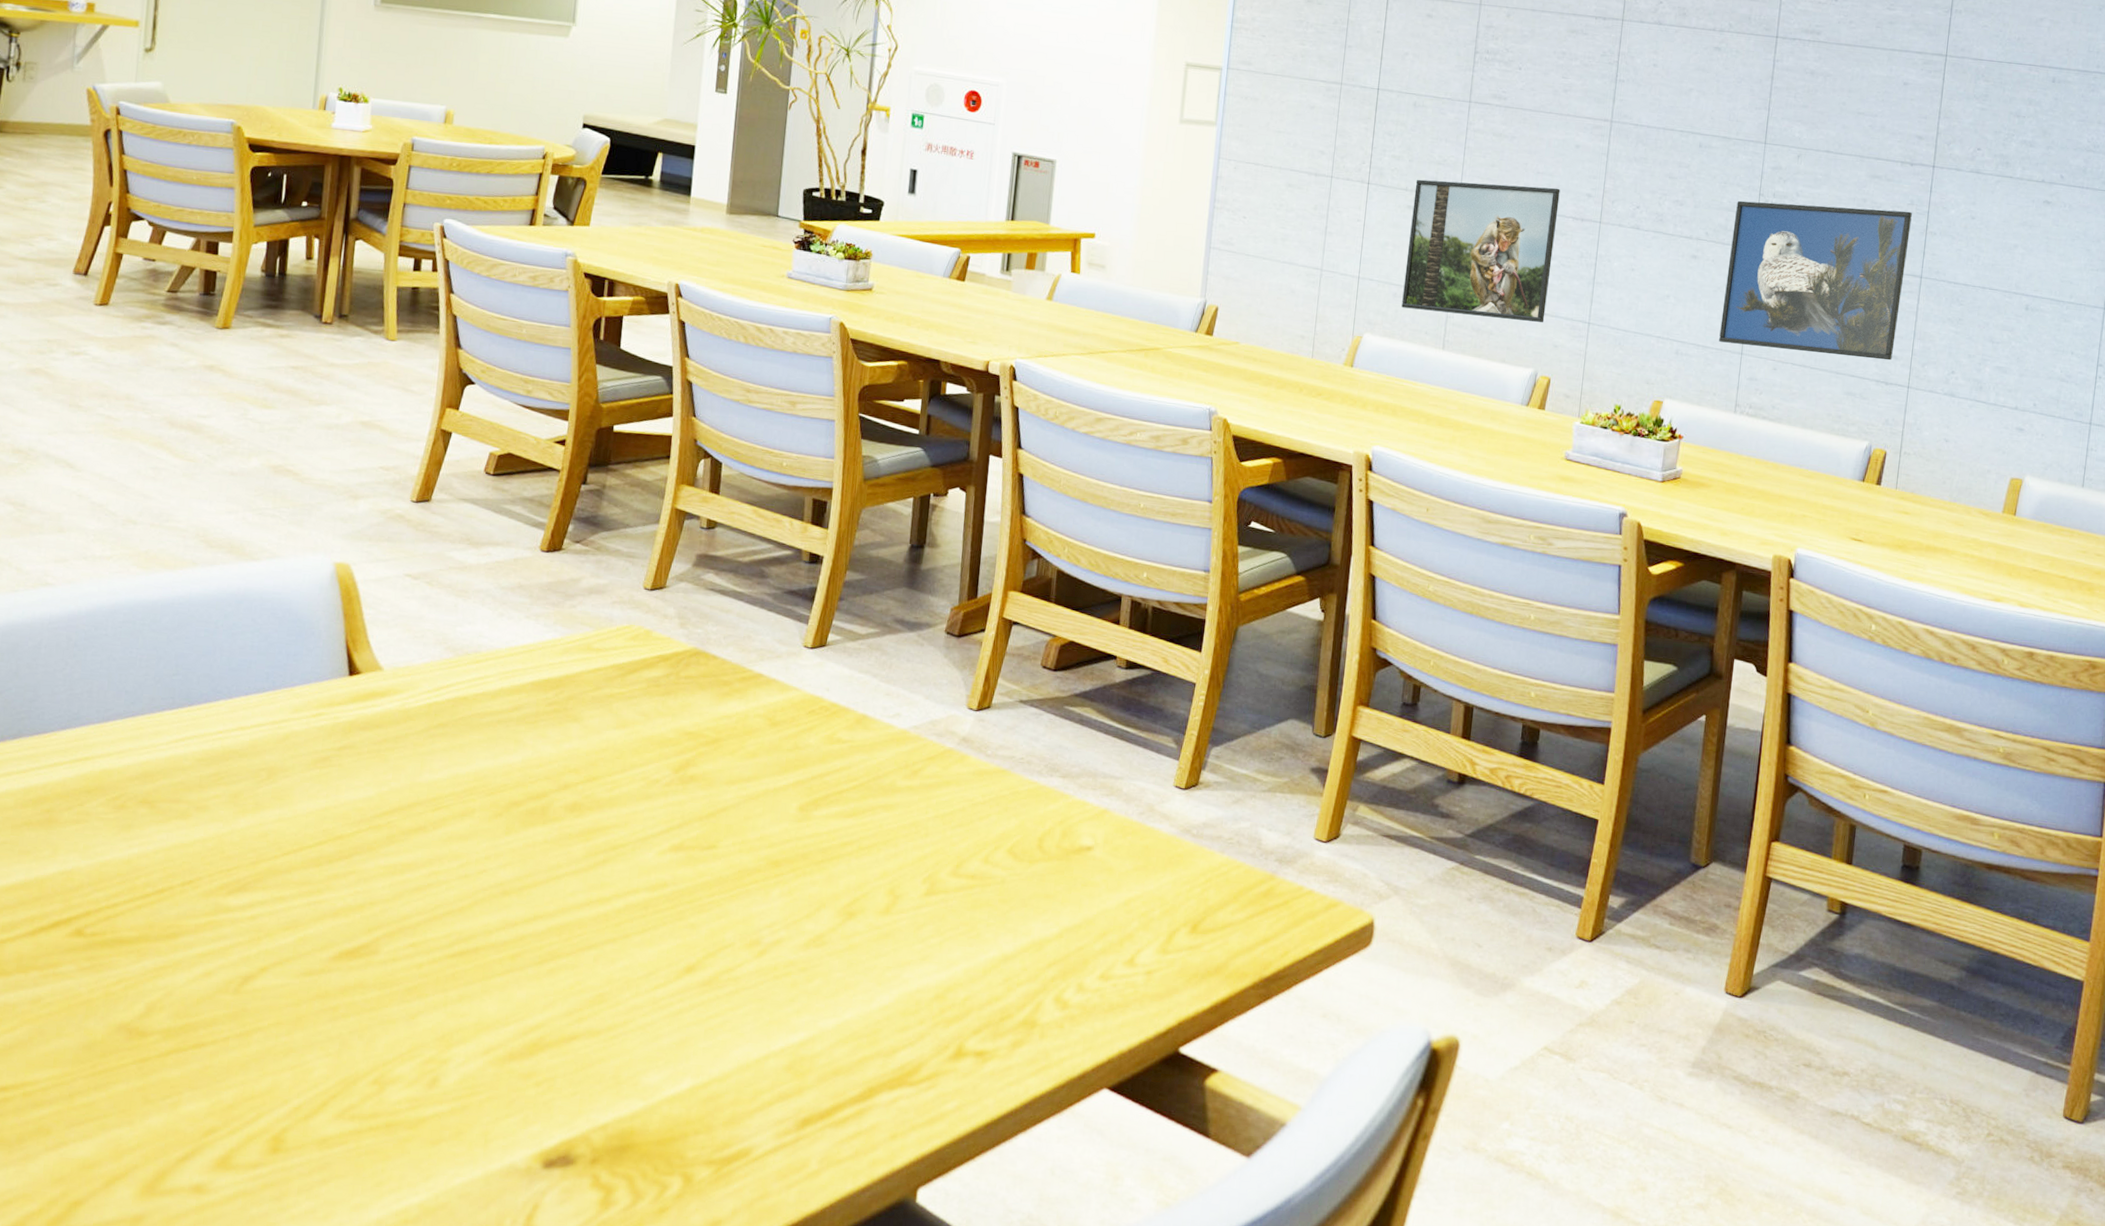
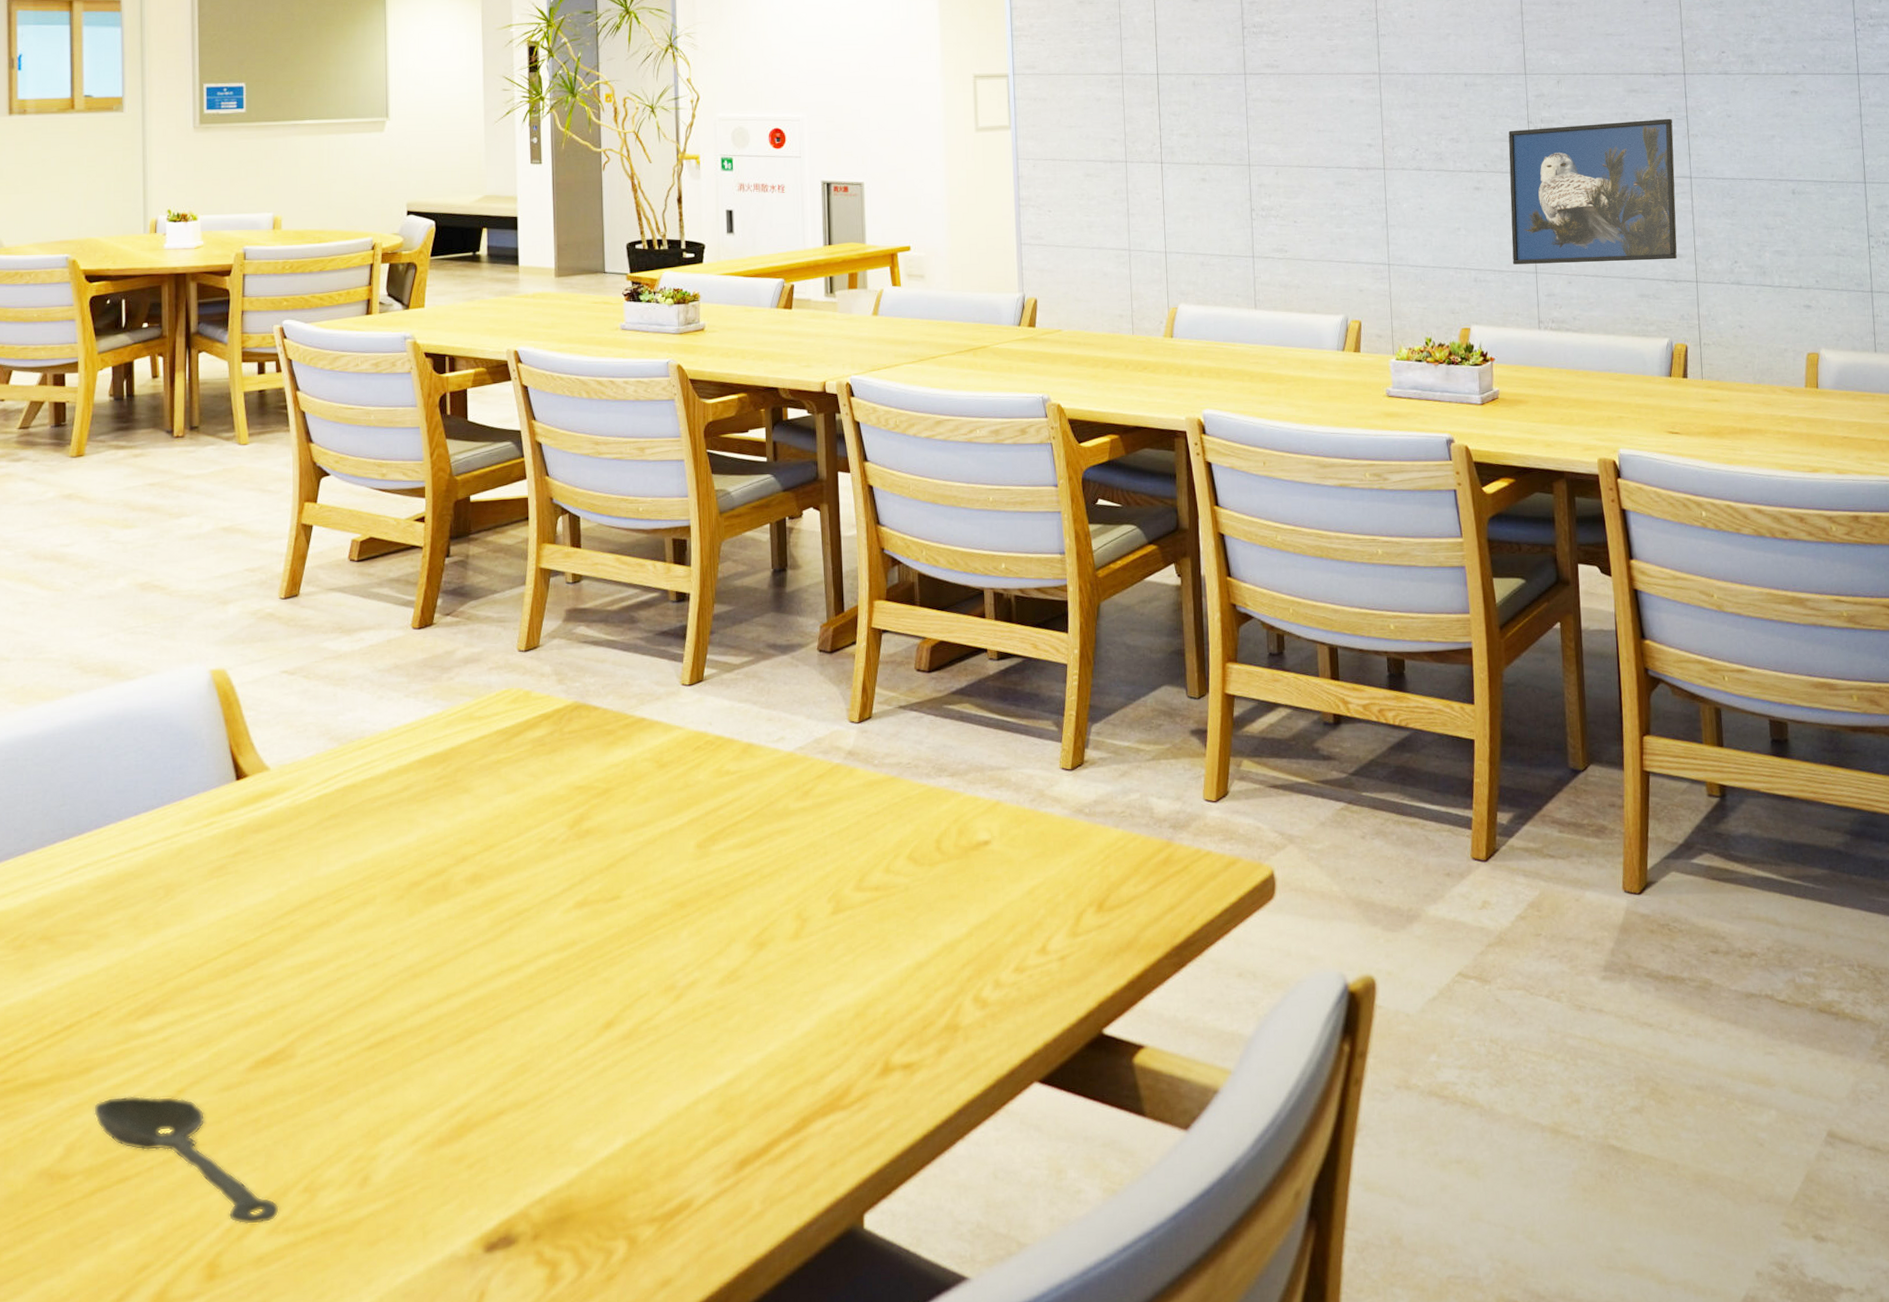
spoon: none [176,964,348,1108] -> present [93,1095,279,1225]
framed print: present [1401,179,1560,322] -> none [1206,142,1347,275]

